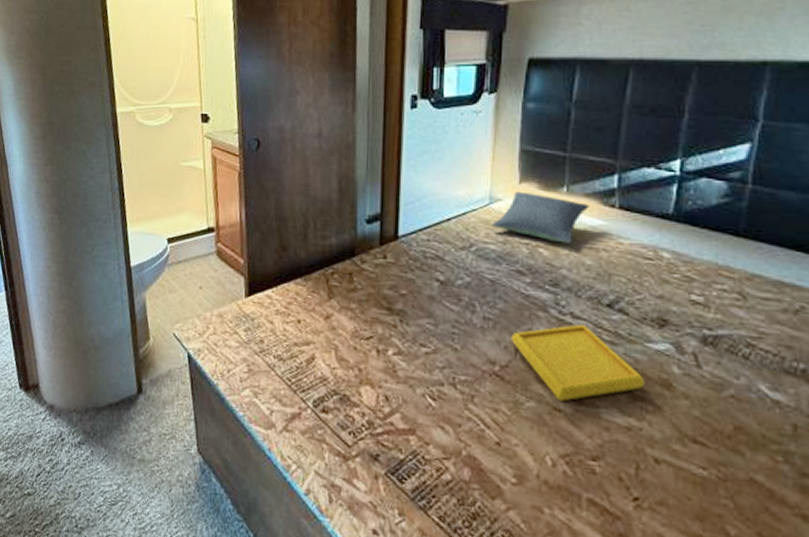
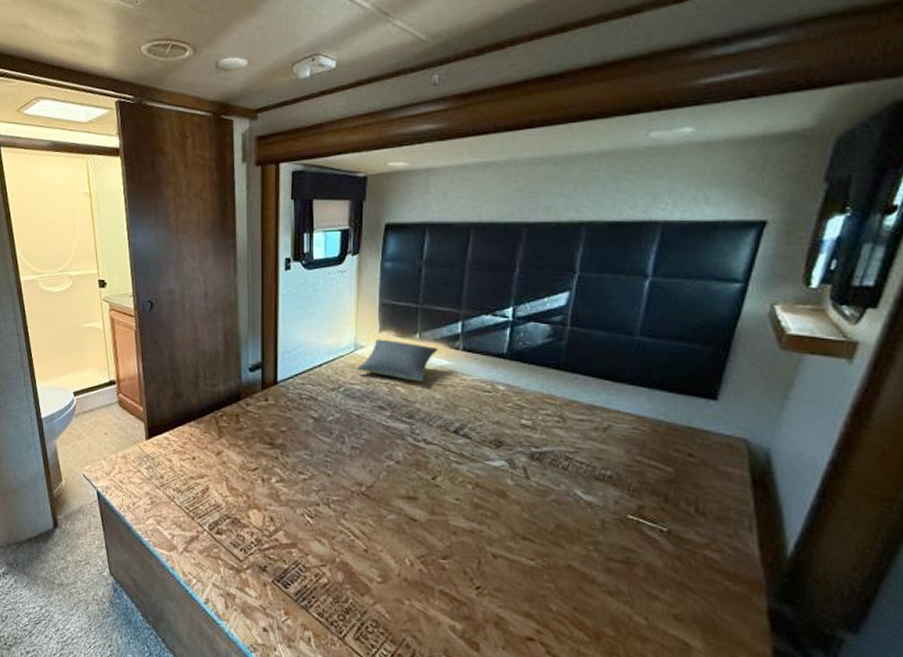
serving tray: present [510,324,645,402] -> none [374,448,485,513]

